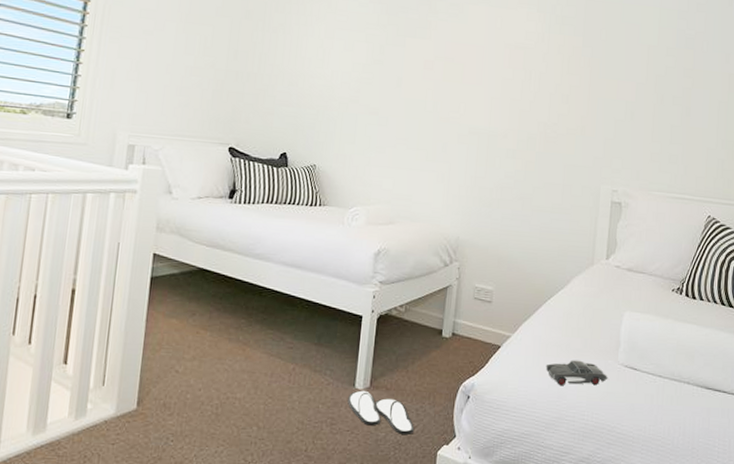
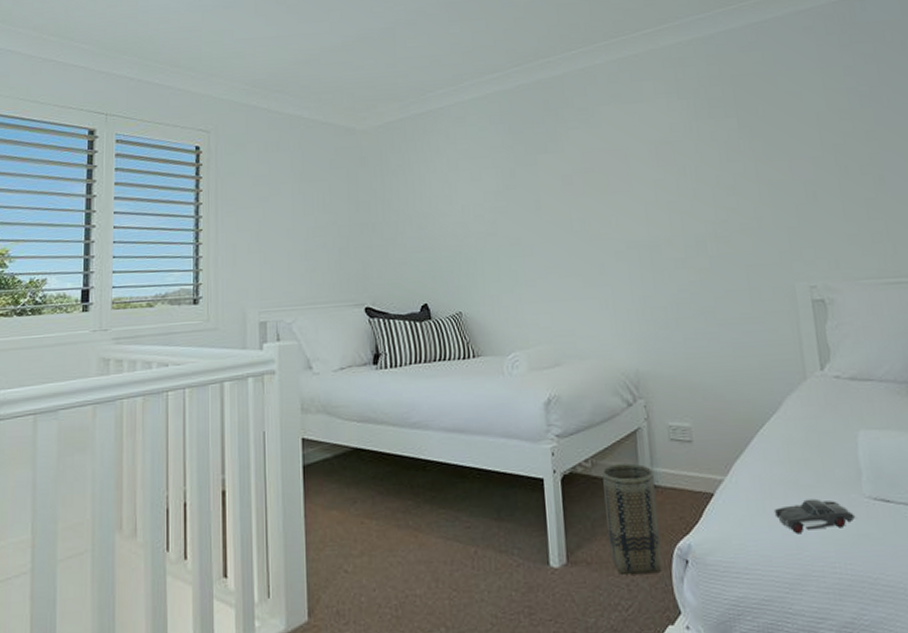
slippers: present [348,390,414,435] -> none [544,568,629,617]
basket: none [407,312,455,403] -> present [602,463,662,574]

